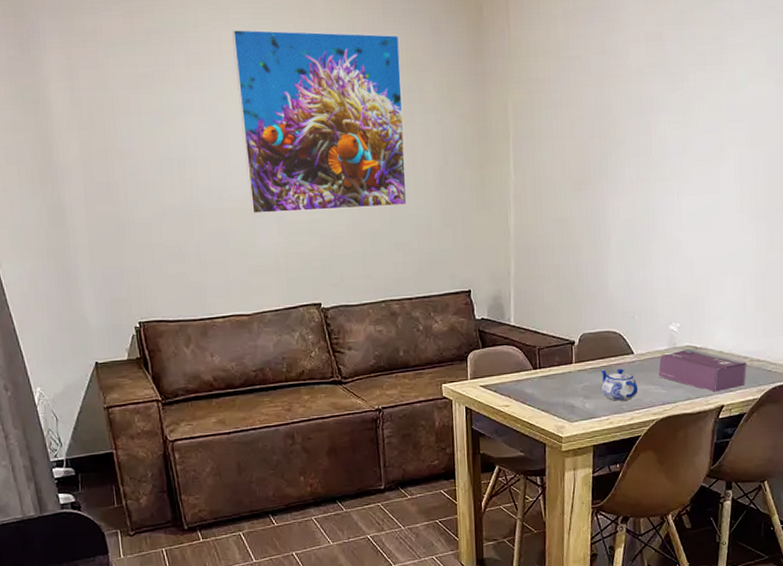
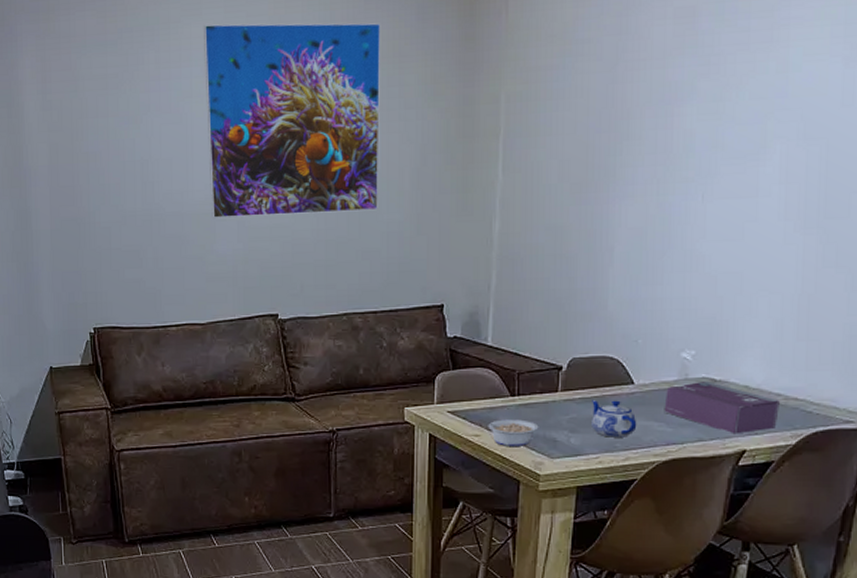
legume: none [508,389,559,415] -> present [479,418,539,448]

